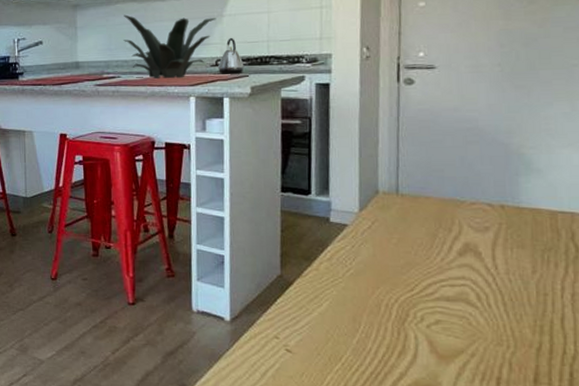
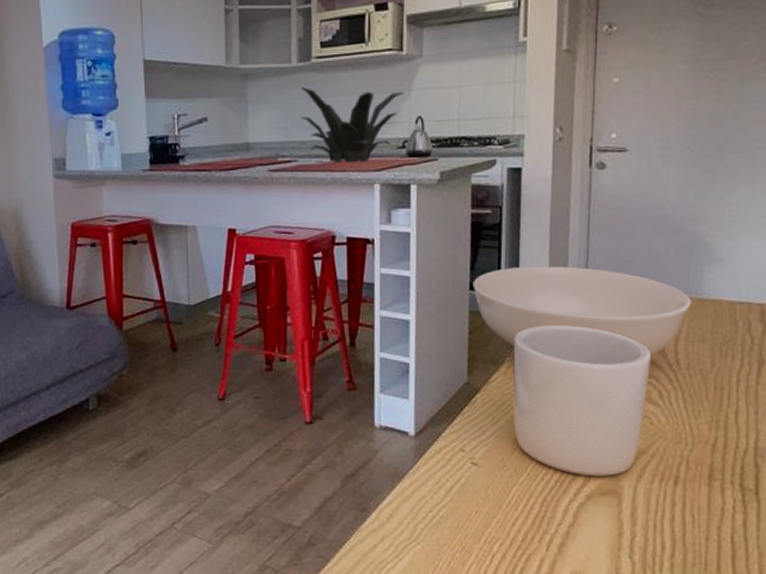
bowl: none [284,172,509,260] -> present [473,266,692,356]
mug: none [324,226,468,372] -> present [512,324,652,477]

